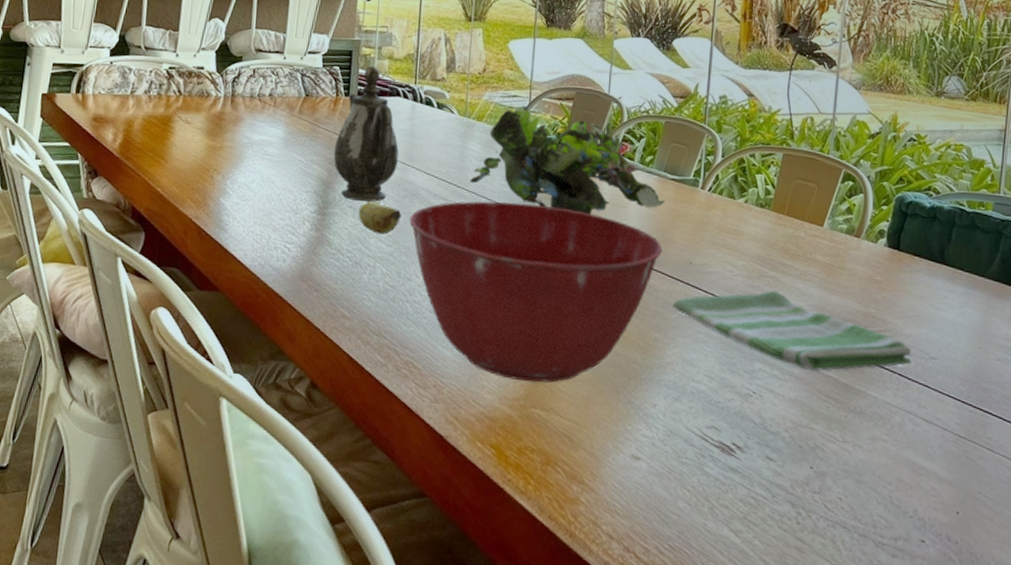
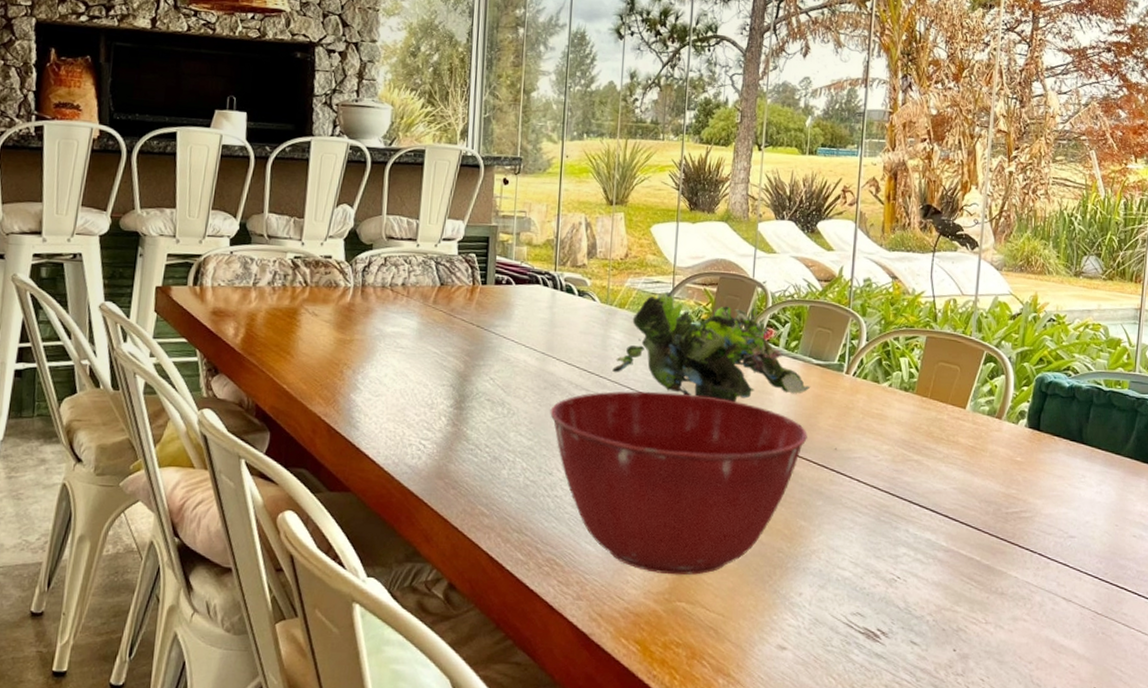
teapot: present [334,66,399,202] -> none [471,253,539,394]
banana: present [358,201,402,235] -> none [497,394,543,428]
dish towel: present [673,290,912,371] -> none [818,474,1051,553]

